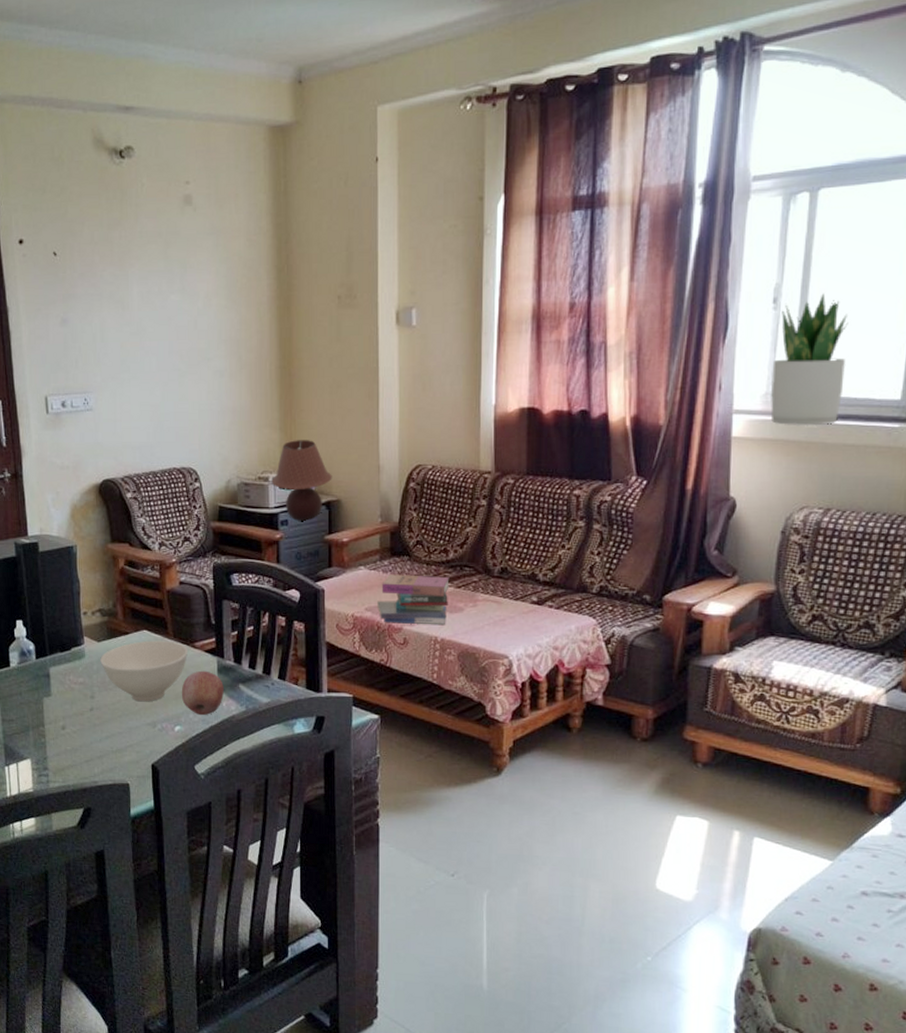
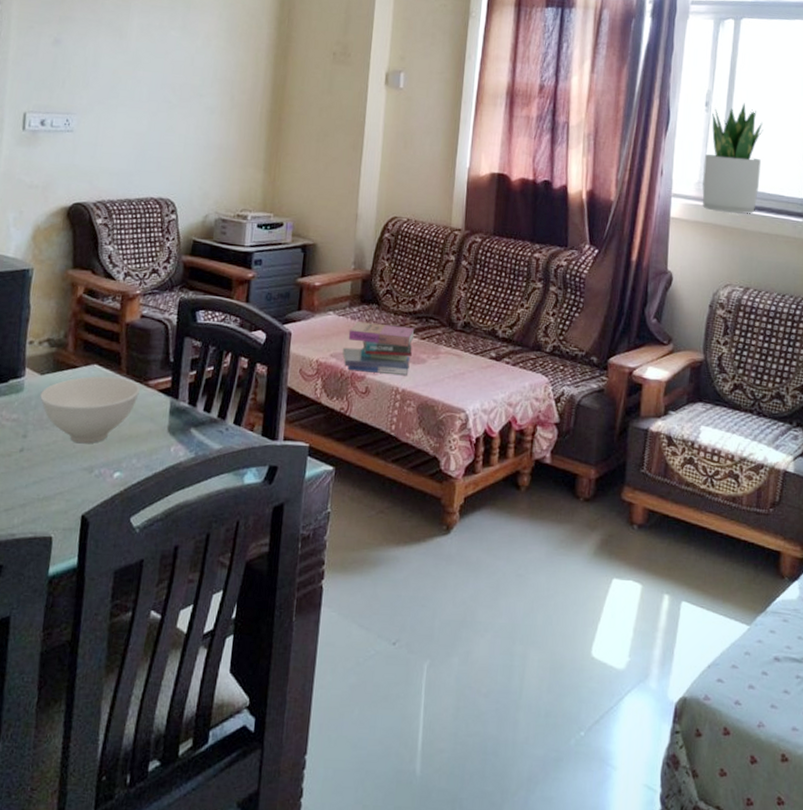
fruit: present [181,670,224,716] -> none [126,411,174,461]
table lamp: present [272,440,332,521] -> none [250,182,311,262]

